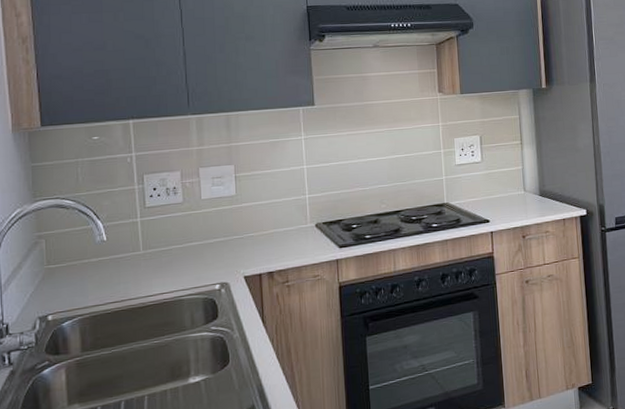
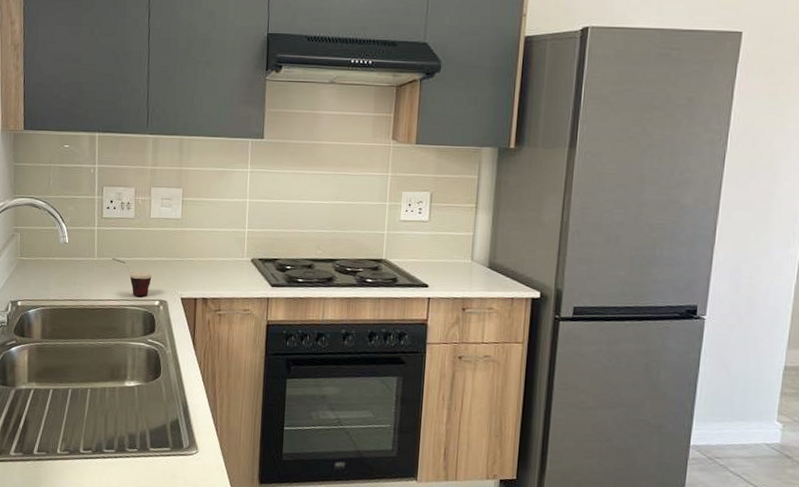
cup: none [160,247,209,284] -> present [112,257,152,297]

